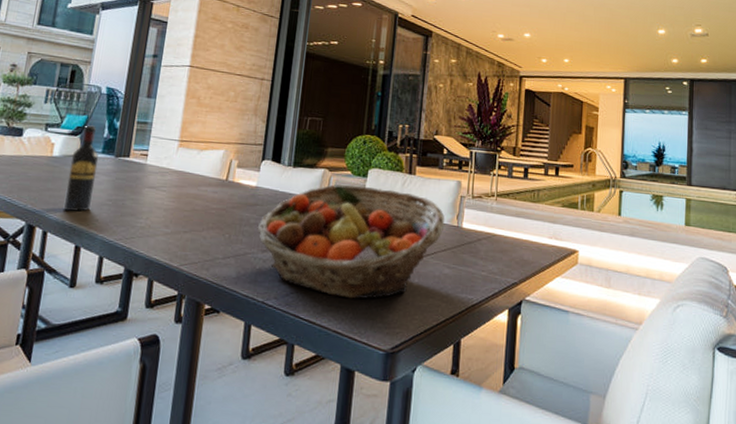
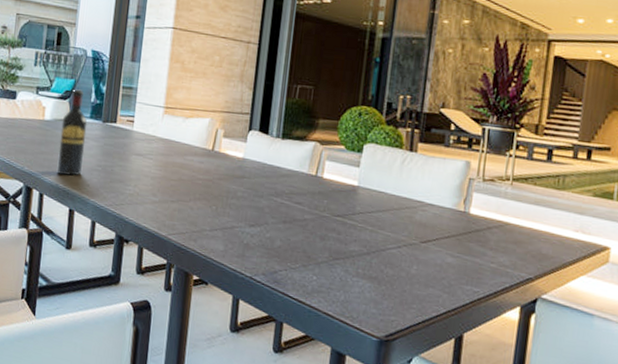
fruit basket: present [257,184,445,299] -> none [244,159,450,283]

